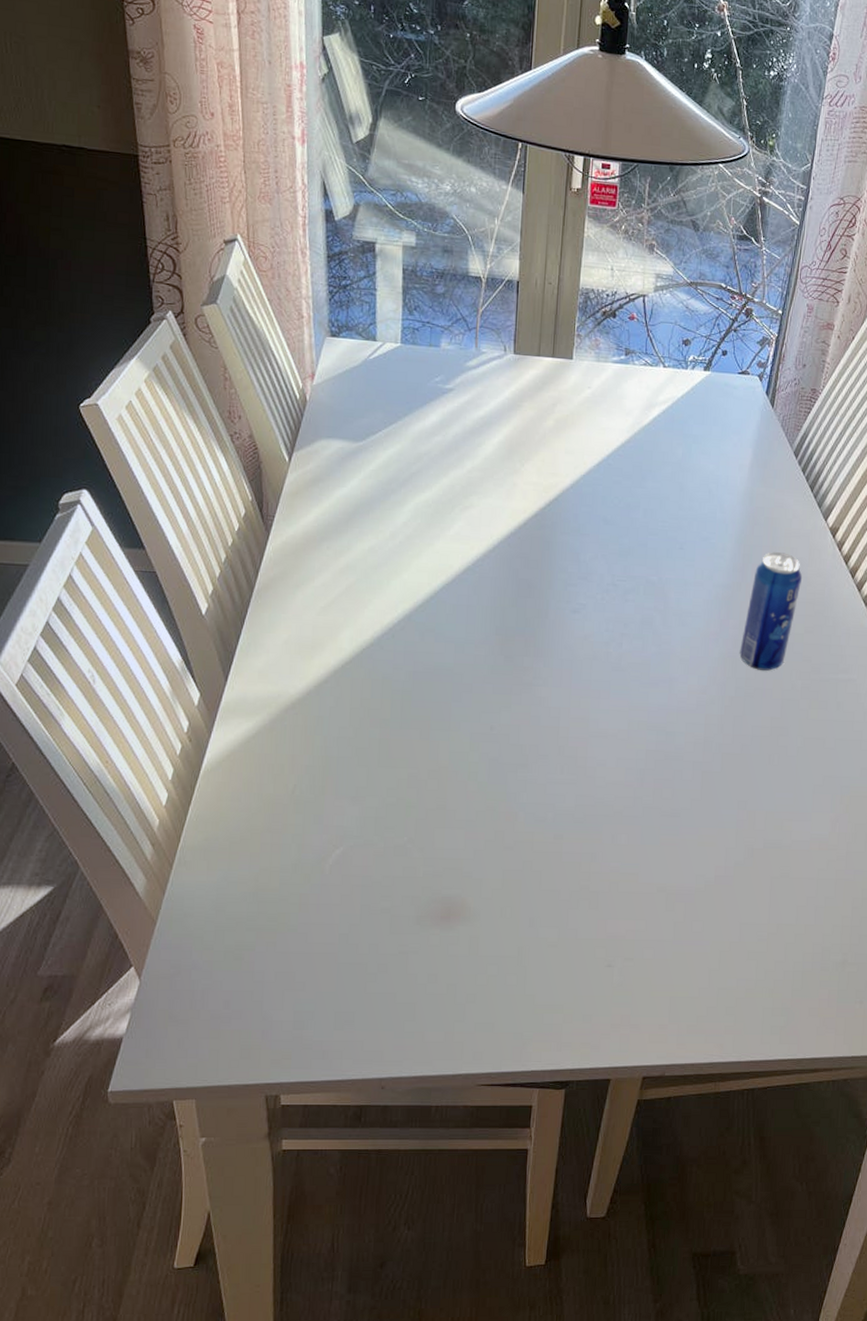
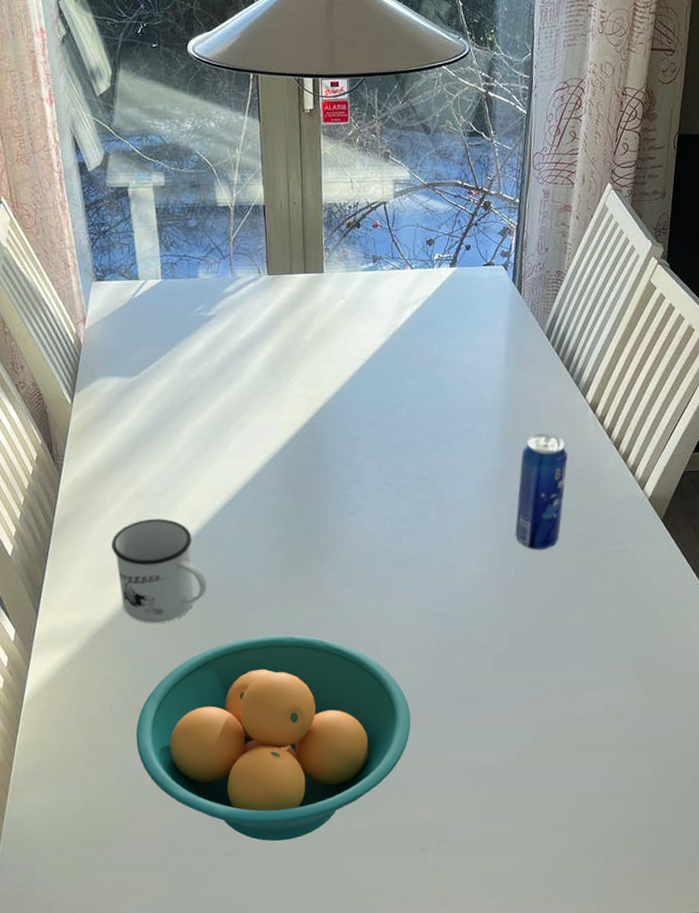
mug: none [315,593,413,704] -> present [111,518,207,624]
fruit bowl: none [318,728,612,944] -> present [136,634,411,841]

